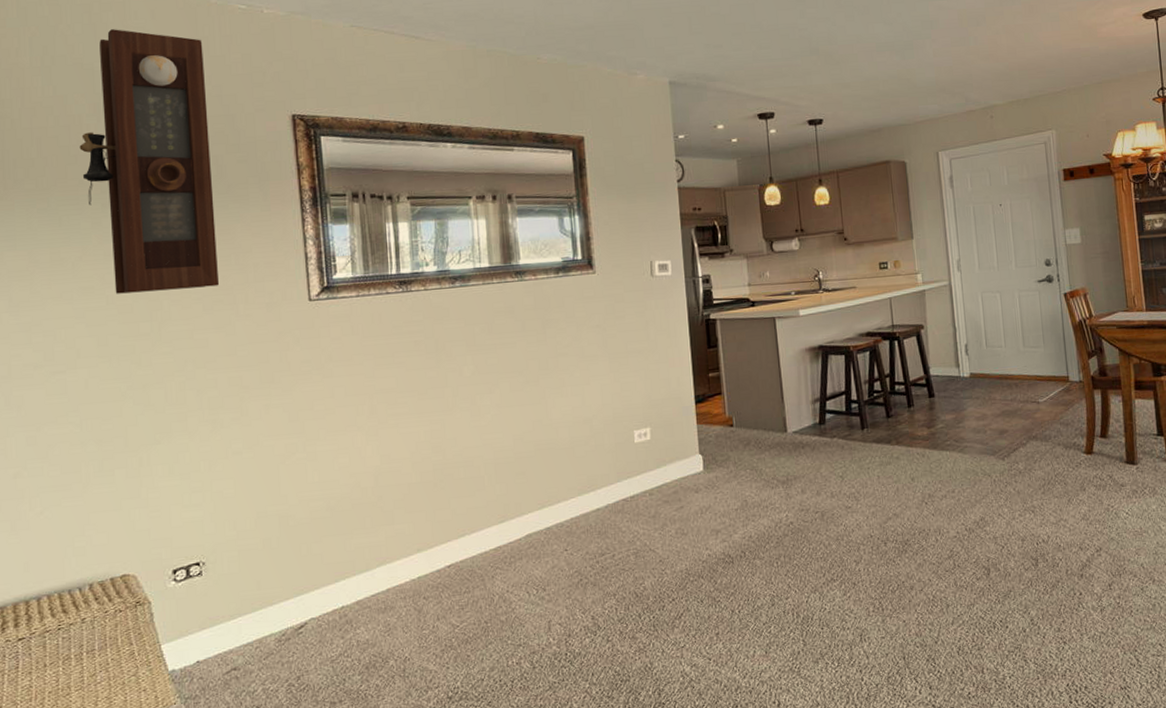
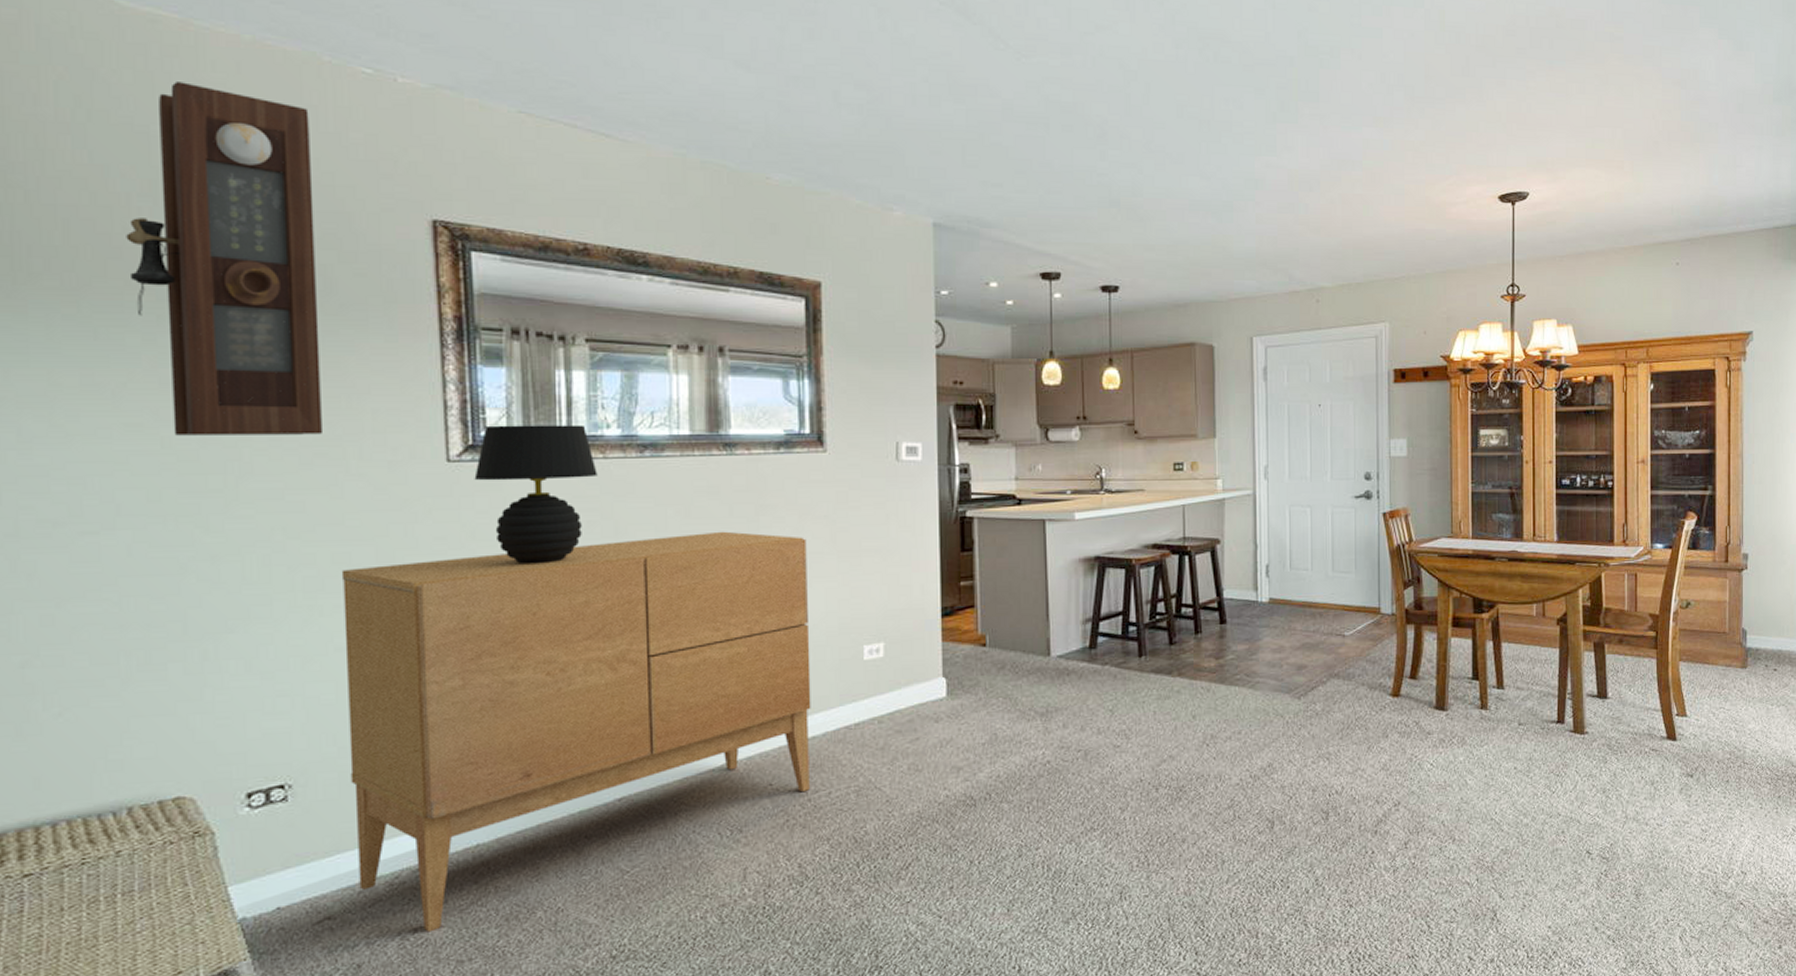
sideboard: none [235,342,597,679] -> present [341,531,811,932]
table lamp: none [329,264,421,379] -> present [474,425,598,564]

